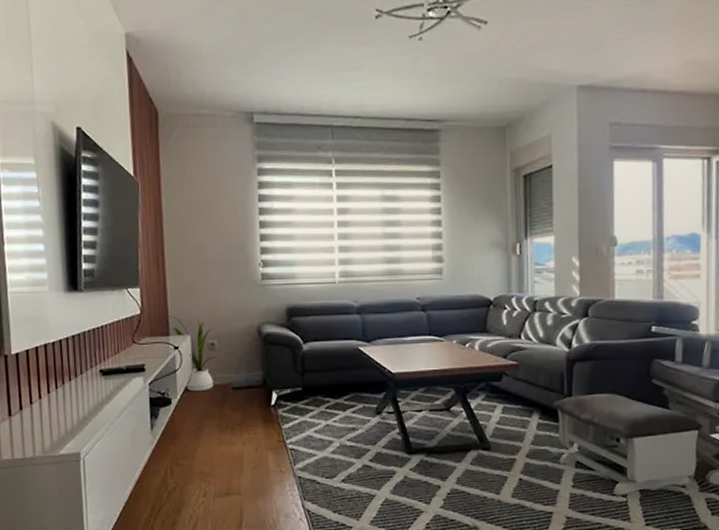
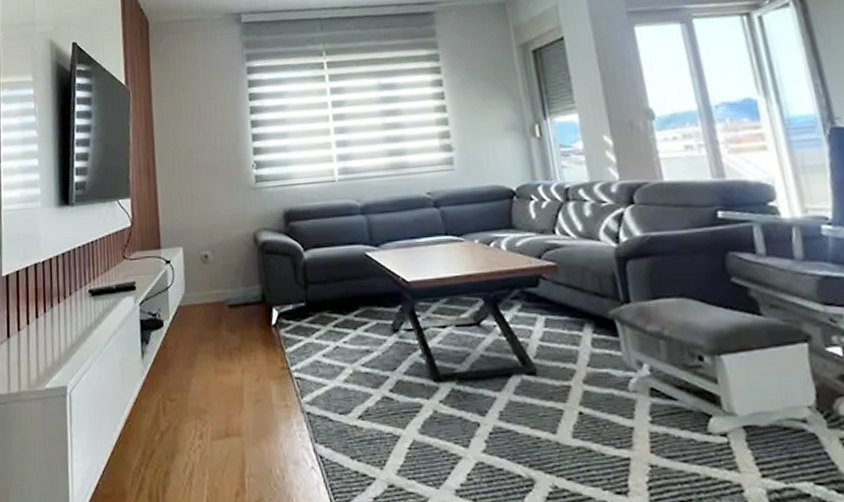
house plant: present [167,315,221,392] -> none [158,226,216,312]

